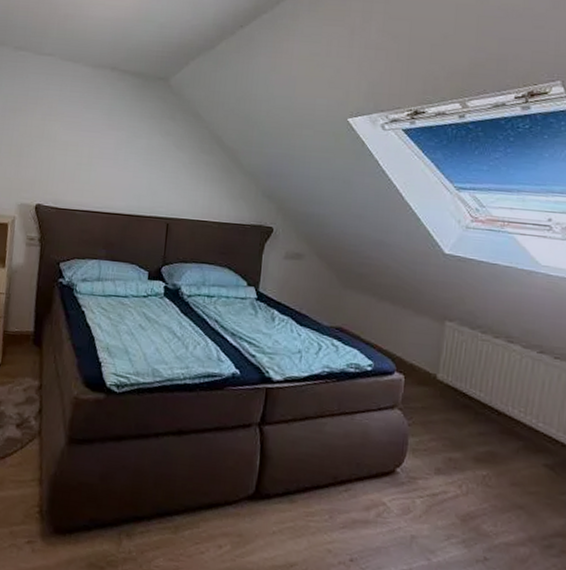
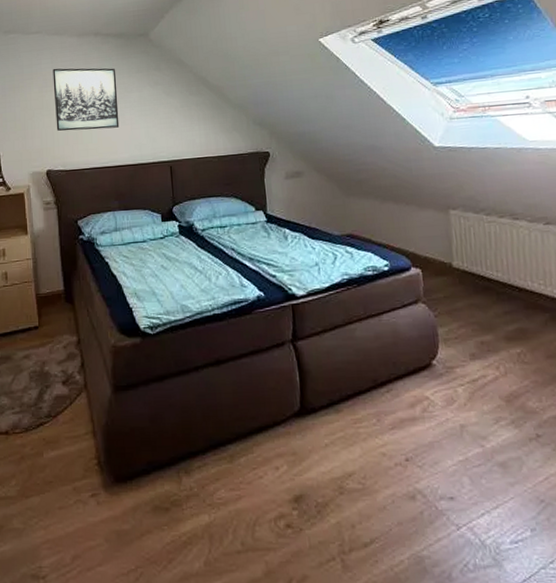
wall art: none [53,97,127,173] -> present [52,68,120,131]

